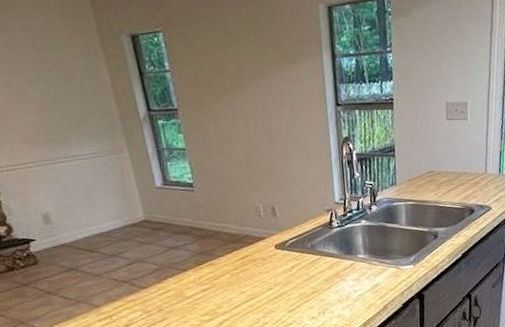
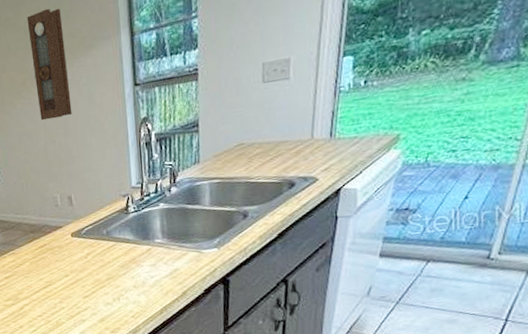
pendulum clock: none [226,15,275,127] -> present [26,8,72,121]

